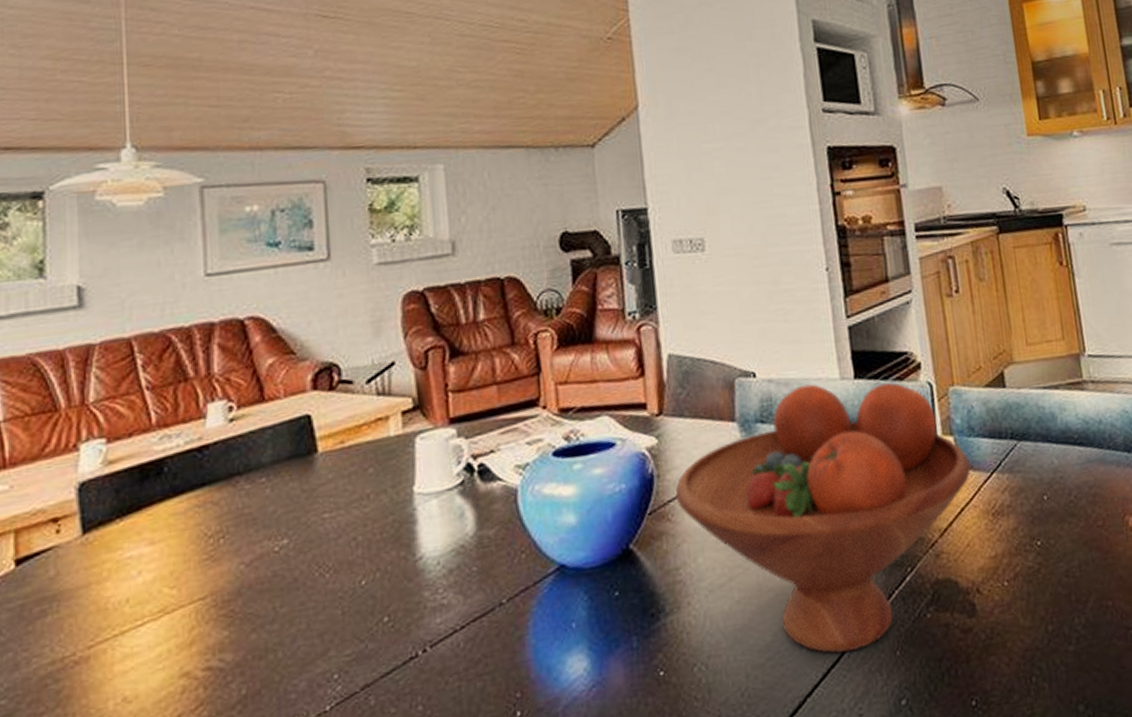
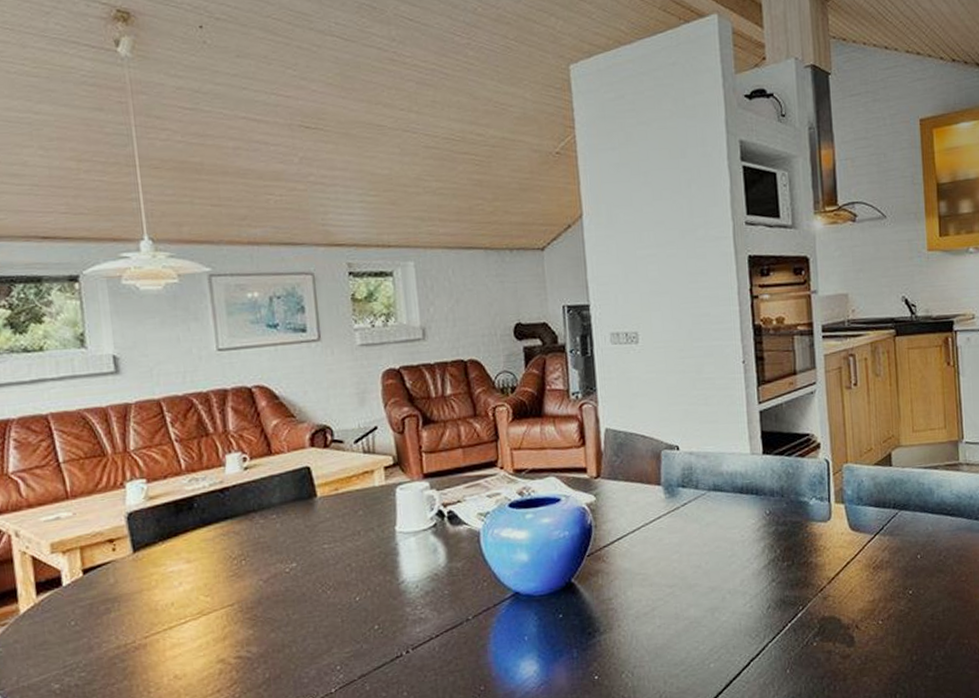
fruit bowl: present [676,382,971,653] -> none [610,457,858,669]

